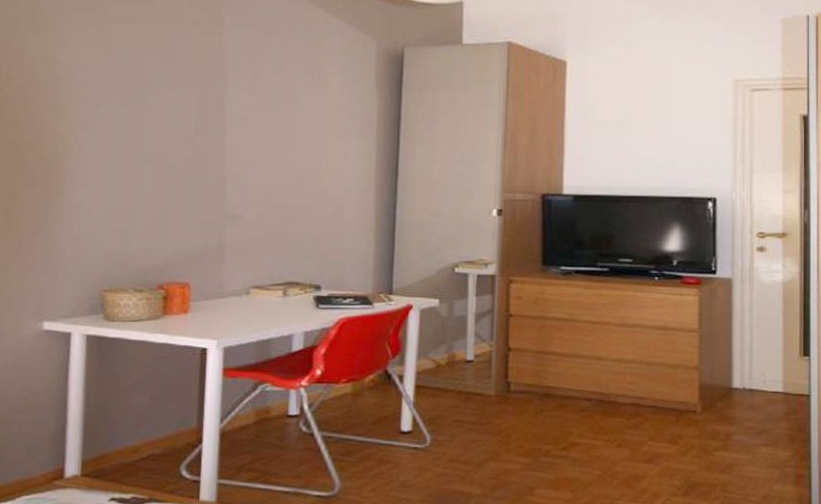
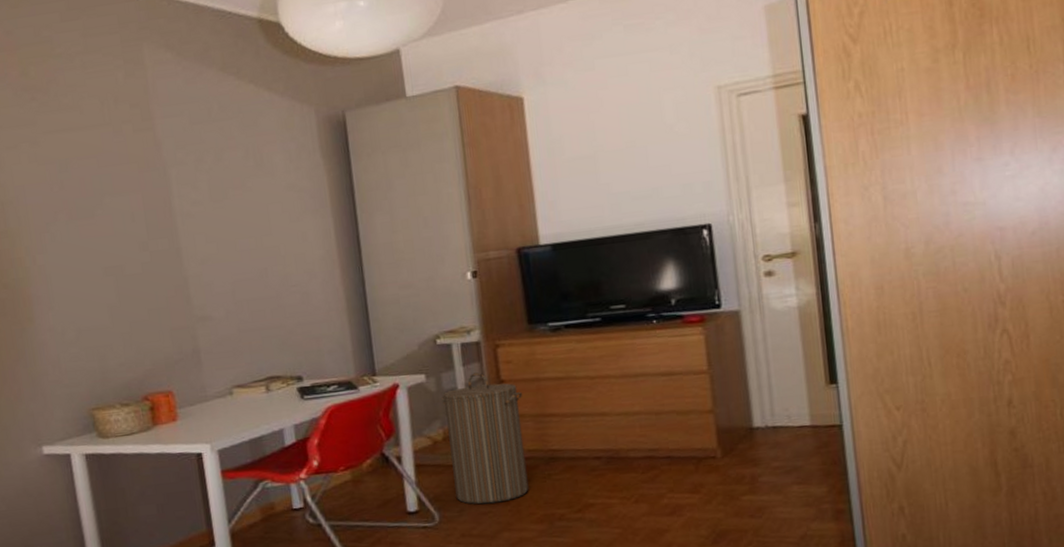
laundry hamper: none [450,304,527,432] -> present [442,372,529,505]

